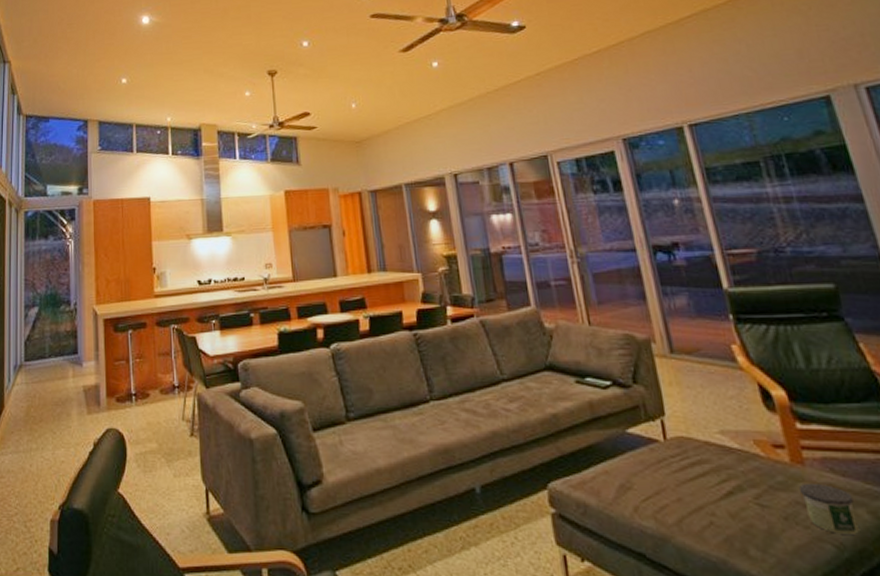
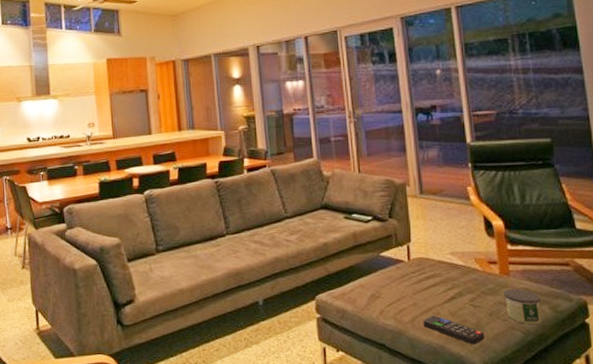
remote control: none [693,516,782,561] -> present [423,315,485,345]

